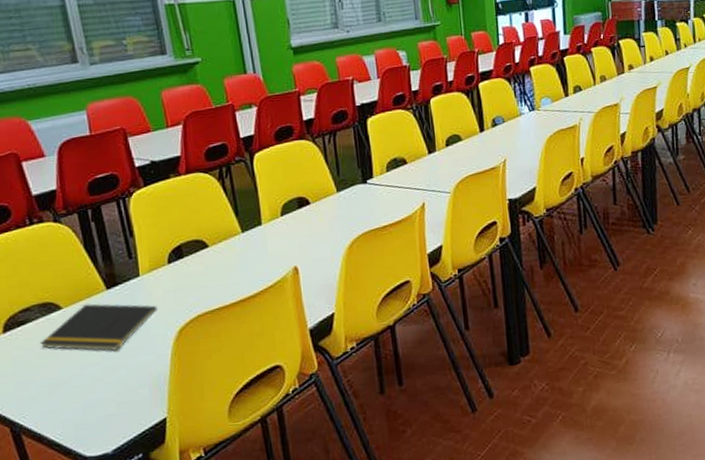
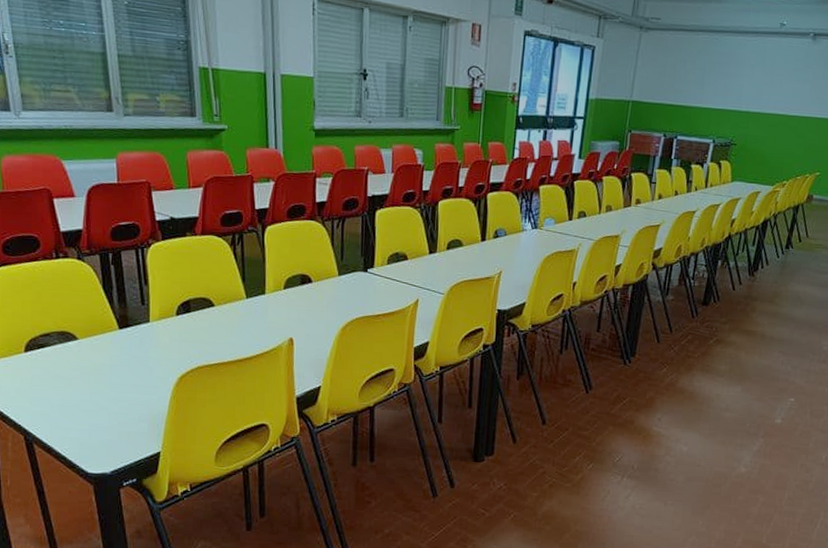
notepad: present [39,304,158,351] -> none [55,339,163,385]

